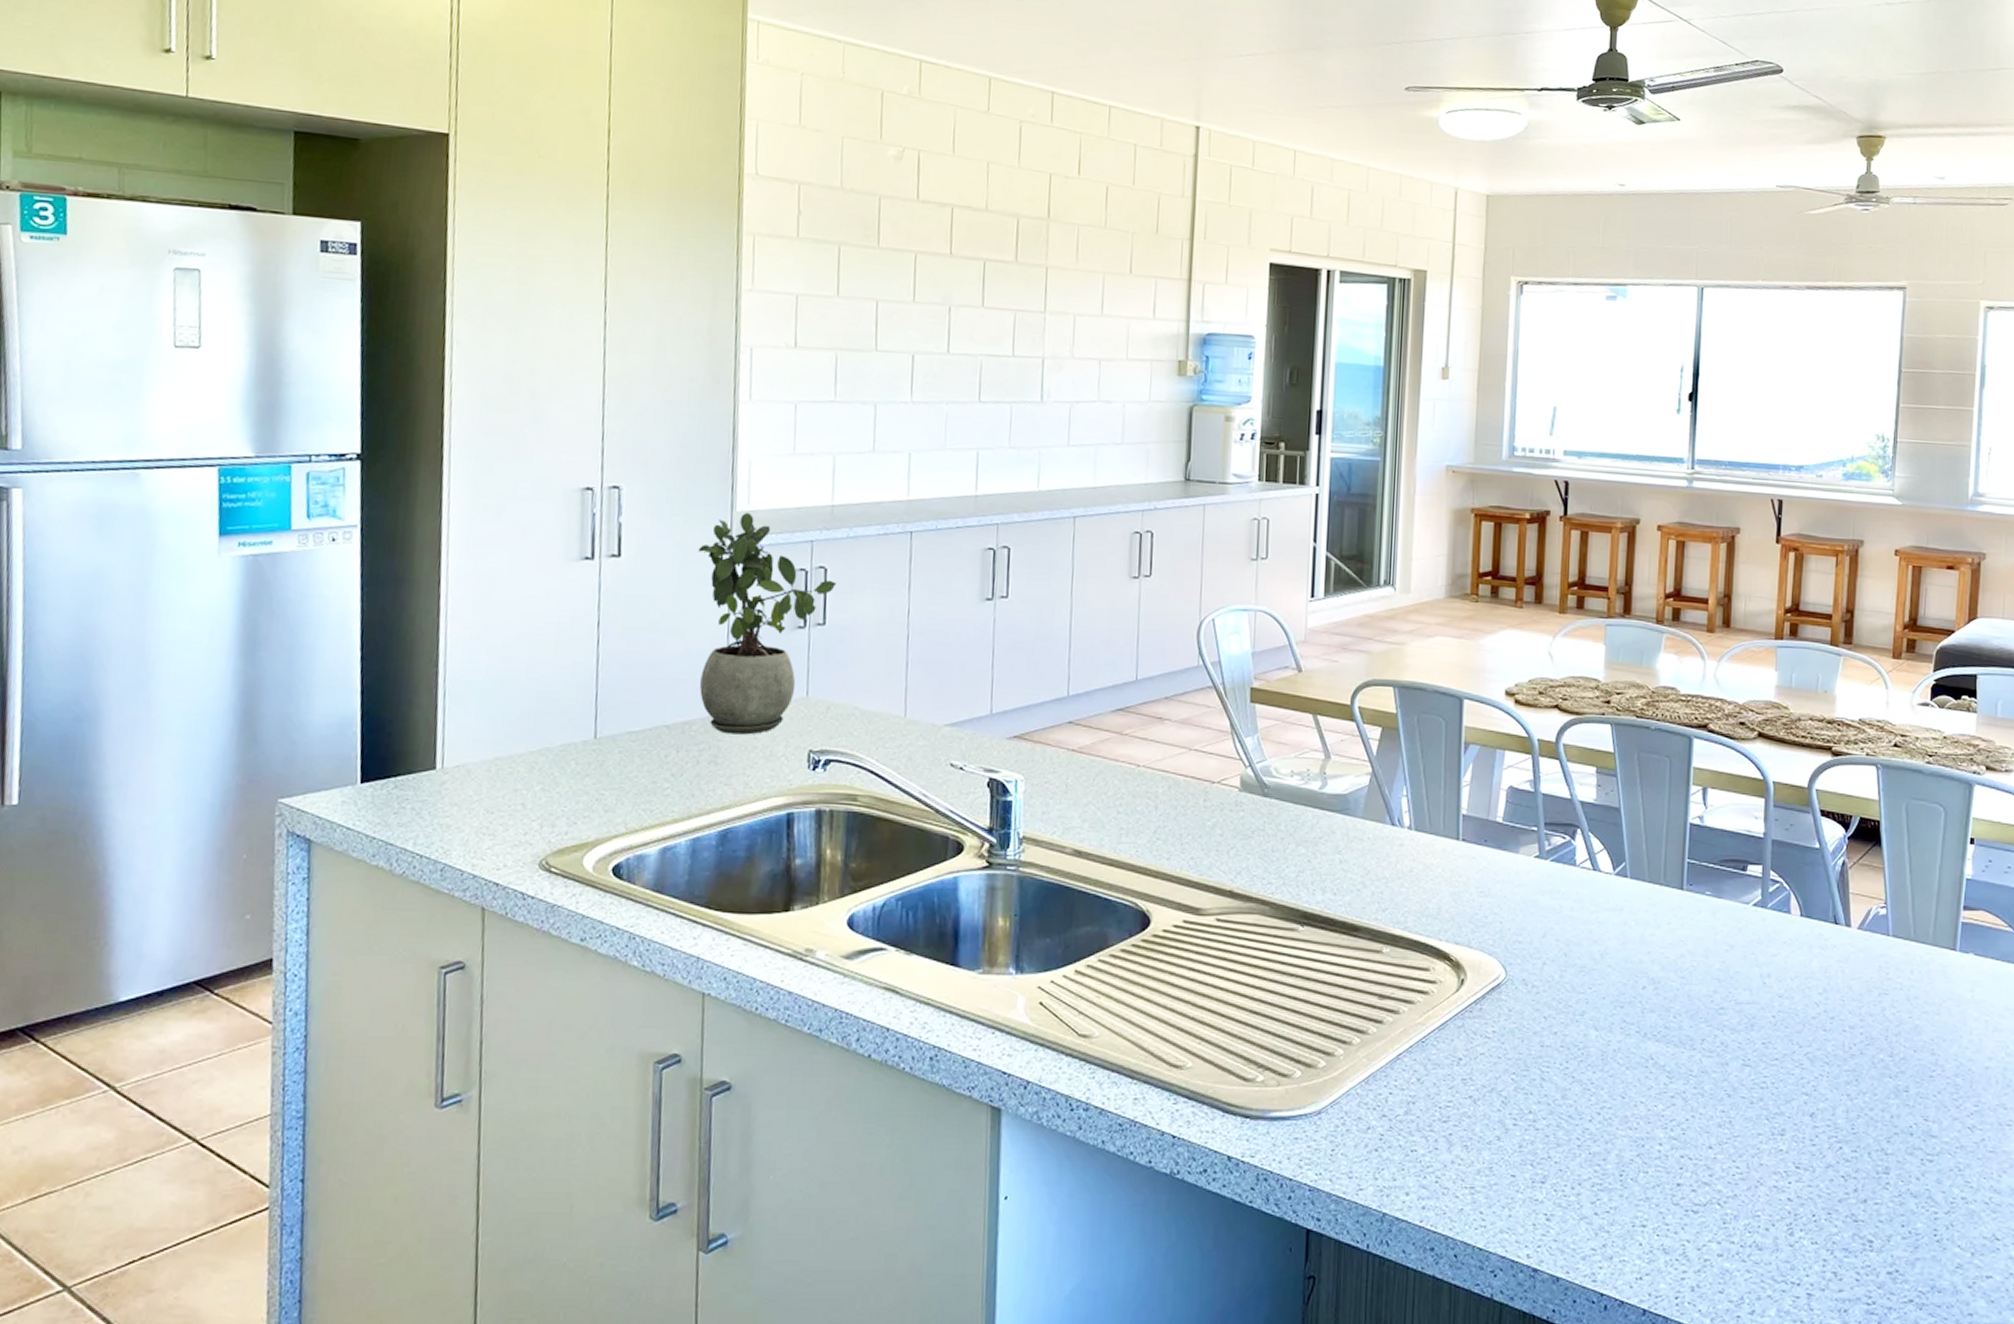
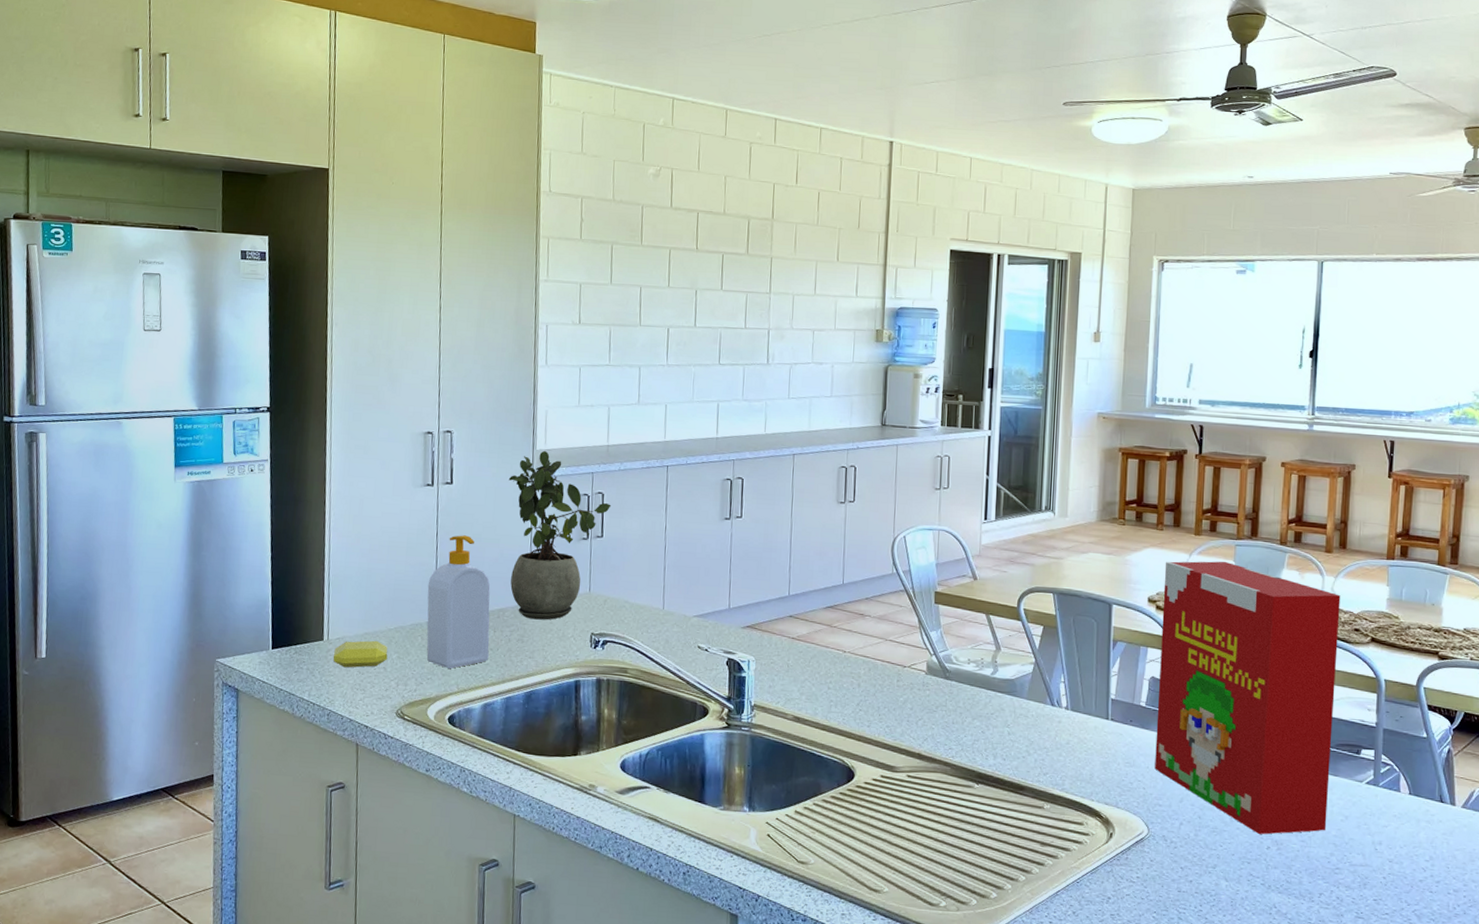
soap bar: none [449,767,528,806] -> present [333,640,388,668]
soap bottle: none [582,624,672,804] -> present [426,535,490,669]
cereal box: none [1513,644,1724,972] -> present [1155,561,1341,834]

